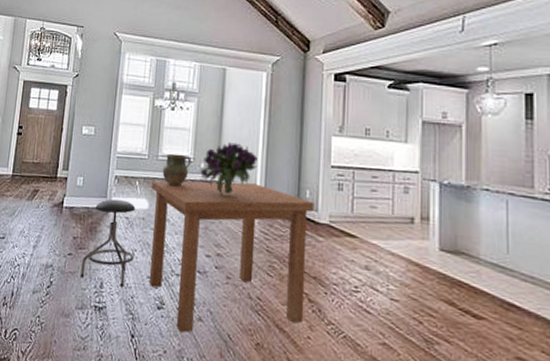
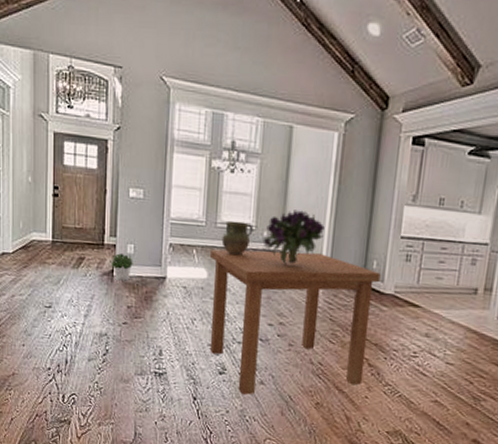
potted plant: none [61,185,82,212] -> present [110,253,133,281]
stool: present [80,198,136,287] -> none [137,267,194,354]

